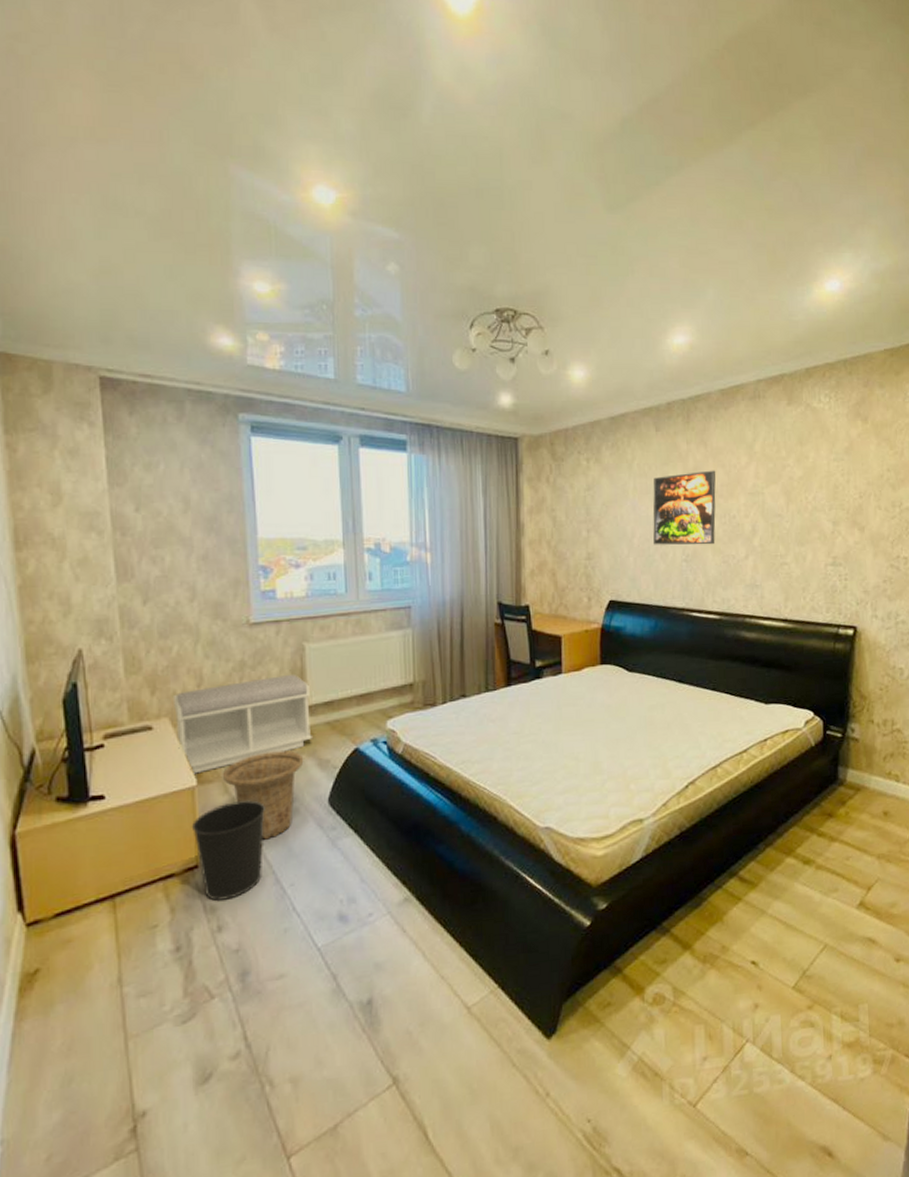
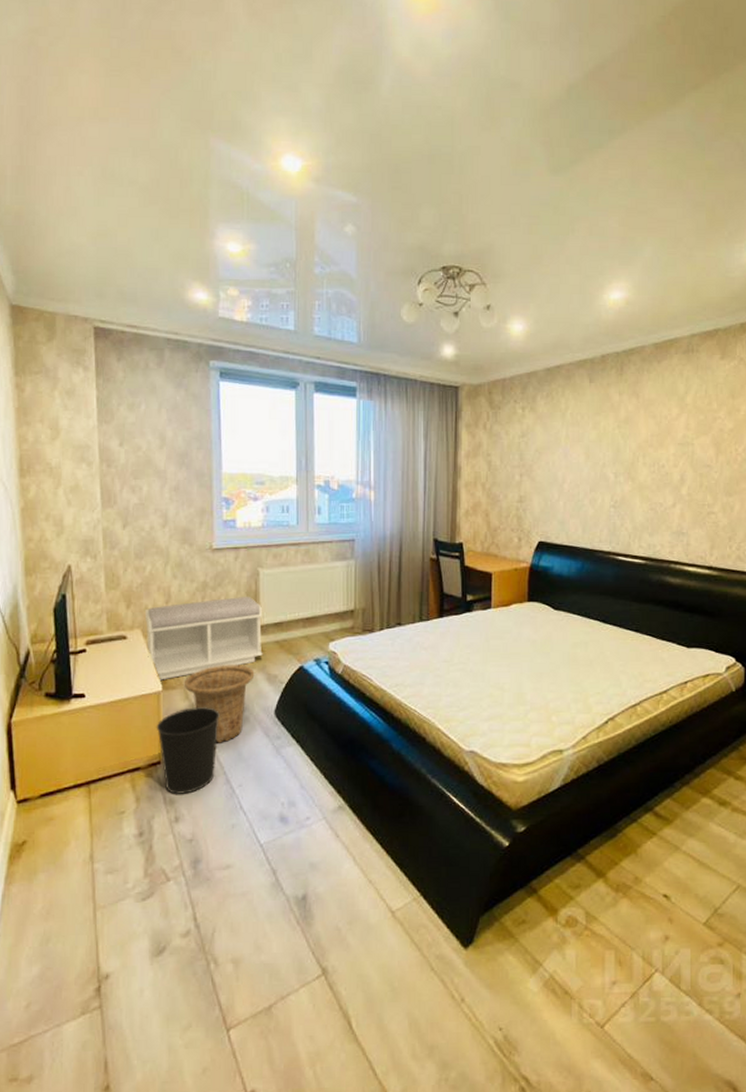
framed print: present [653,470,716,545] -> none [583,421,647,492]

